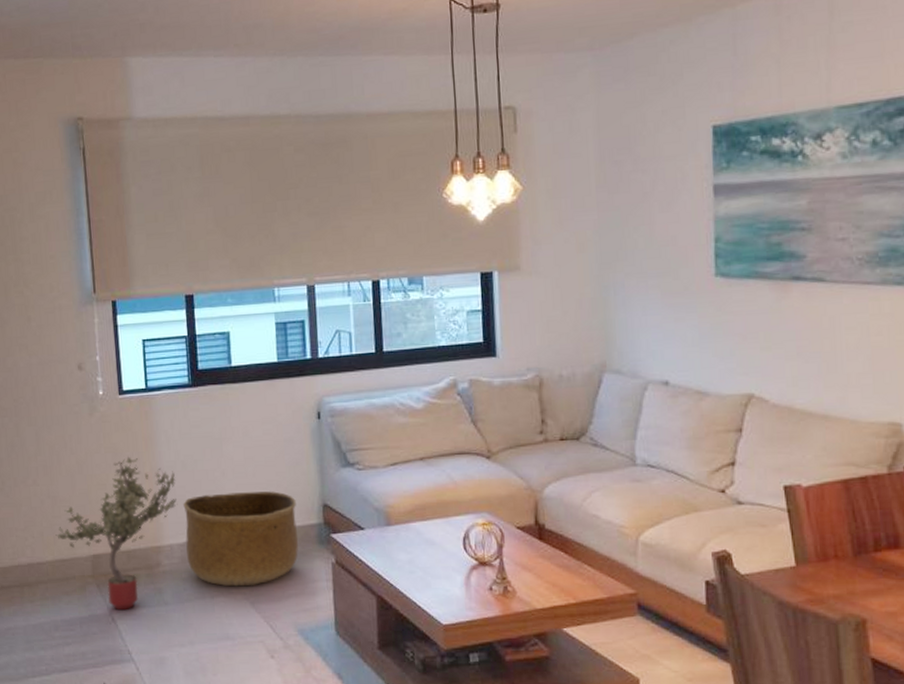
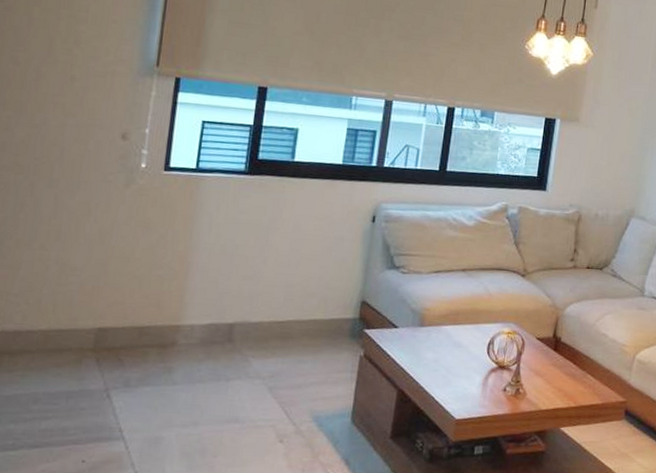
potted tree: present [55,456,178,610] -> none [56,232,211,386]
basket: present [183,491,298,587] -> none [207,280,335,372]

